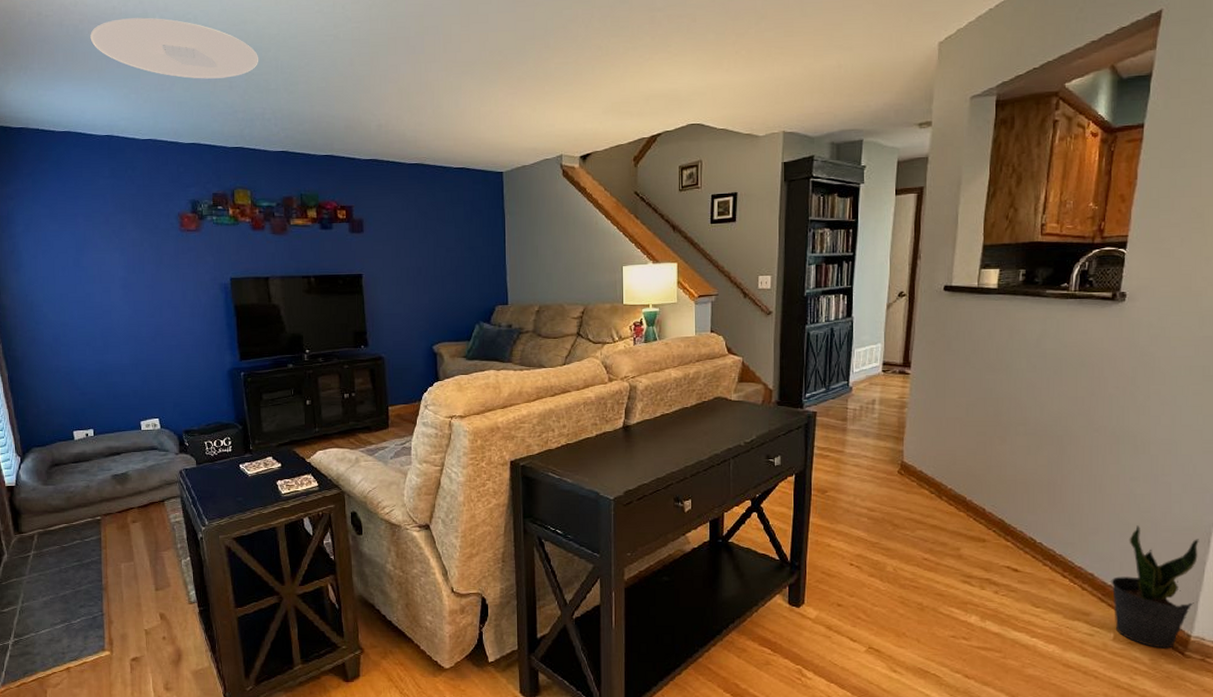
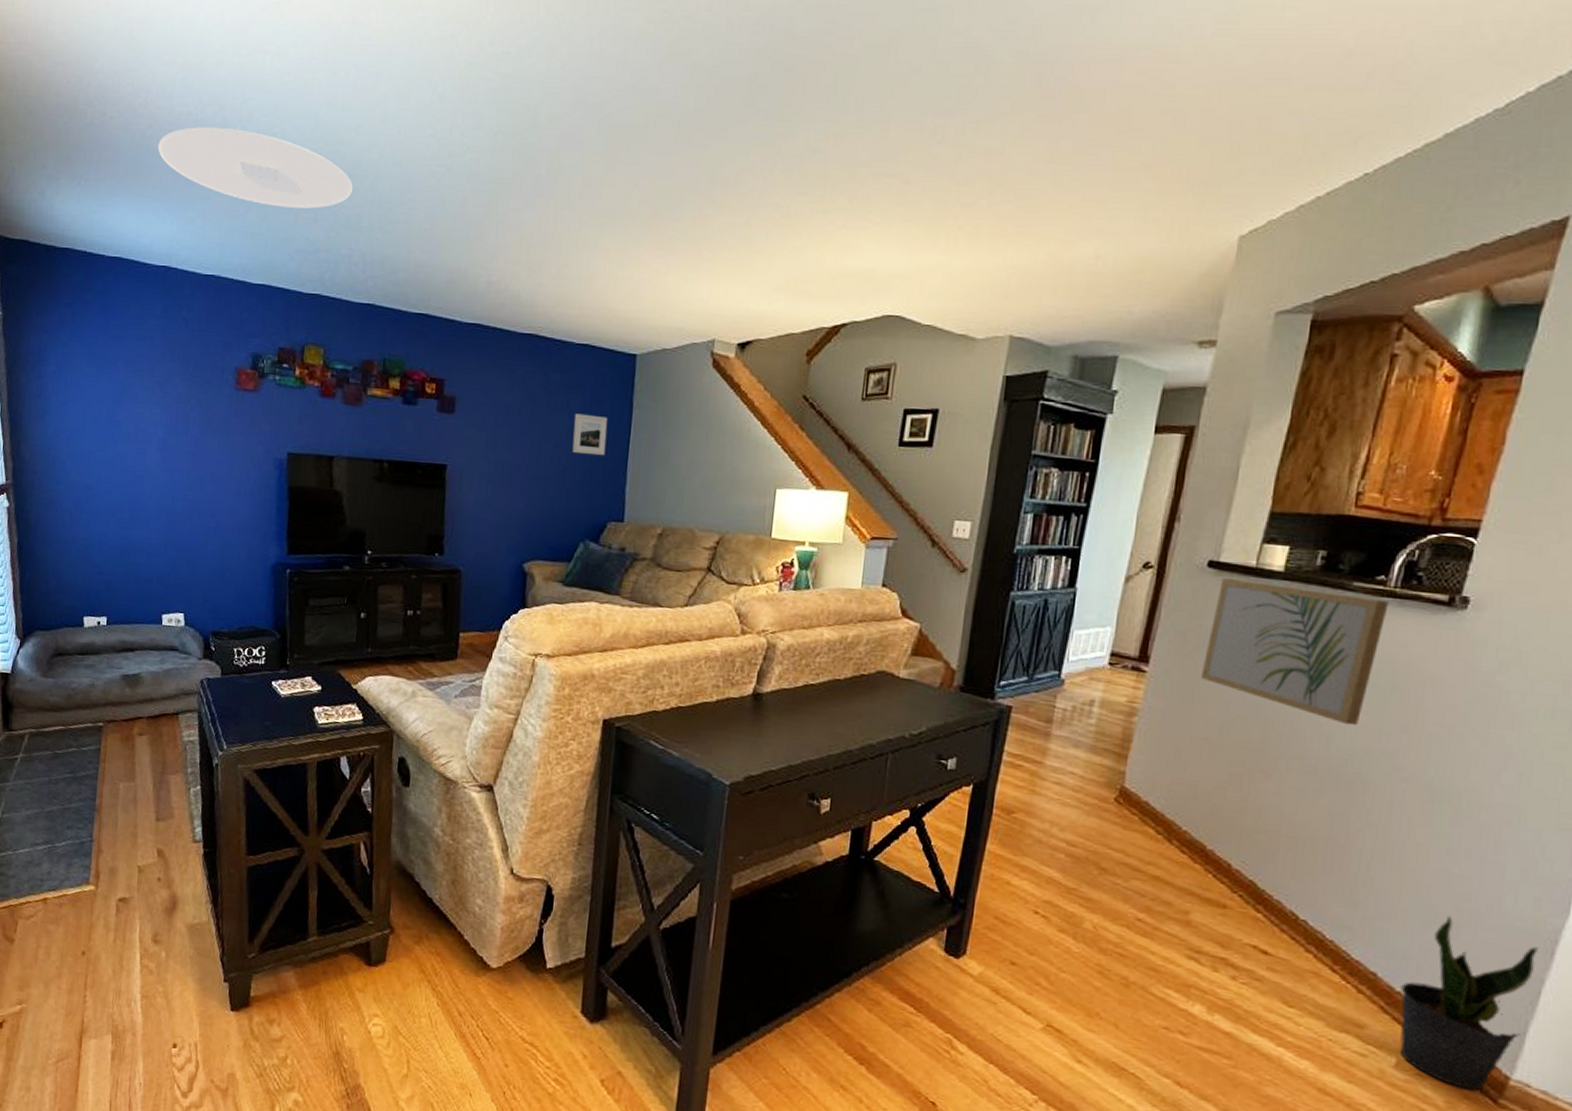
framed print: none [459,223,487,255] -> present [572,413,608,456]
wall art: none [948,297,1072,396] -> present [1200,578,1389,726]

